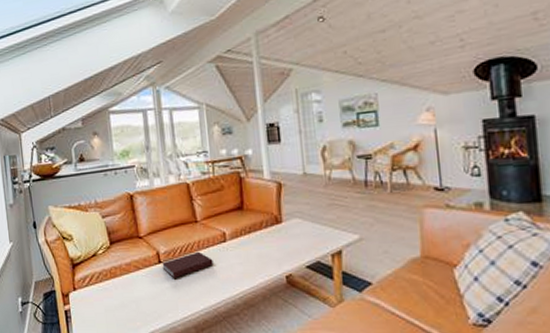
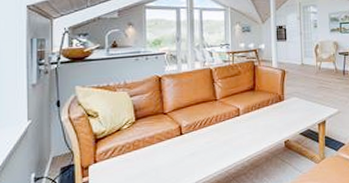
notebook: present [162,251,214,278] -> none [183,124,228,147]

